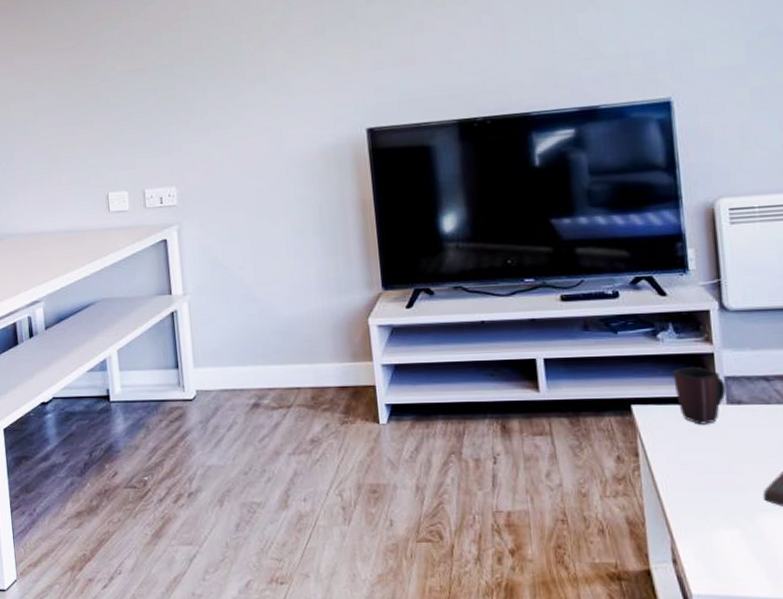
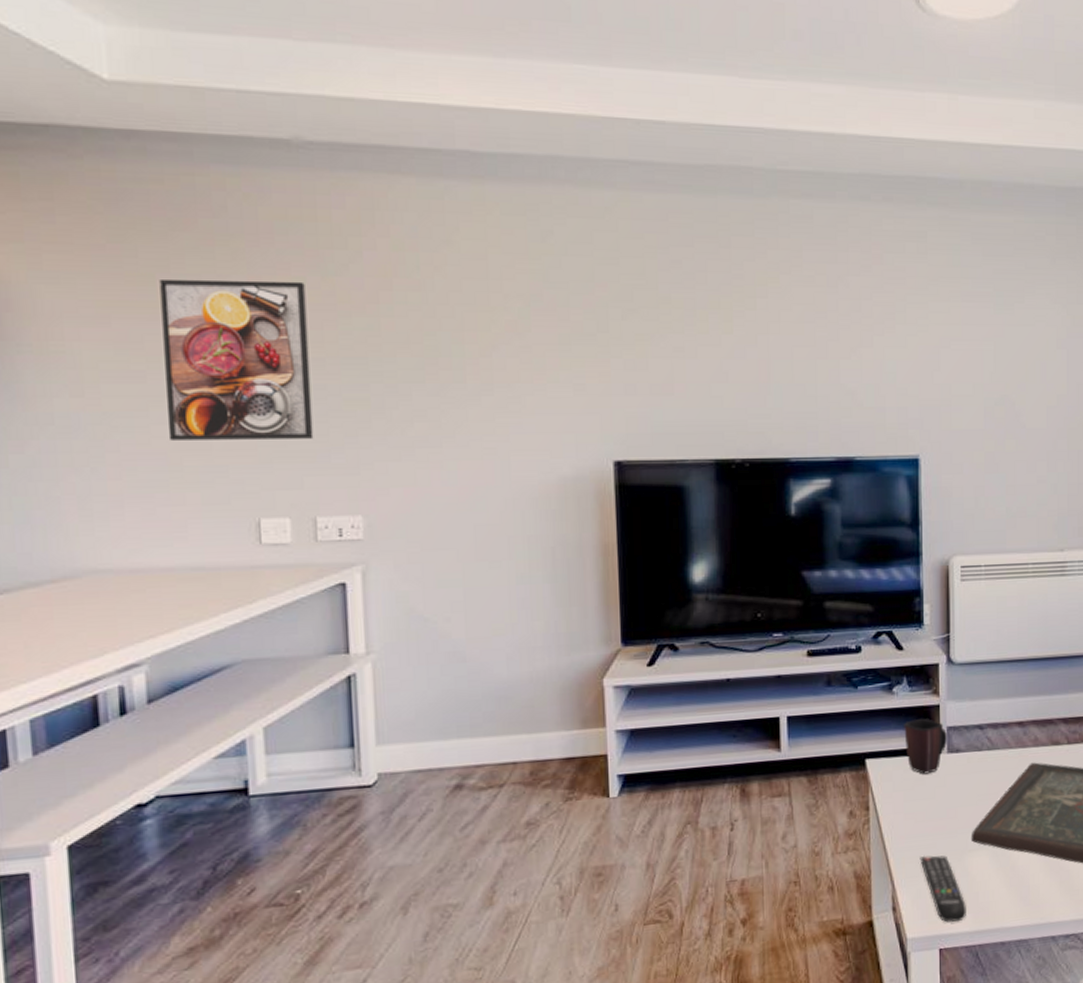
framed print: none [40,12,140,139] -> present [159,278,314,440]
remote control: none [701,509,763,586] -> present [919,855,966,923]

